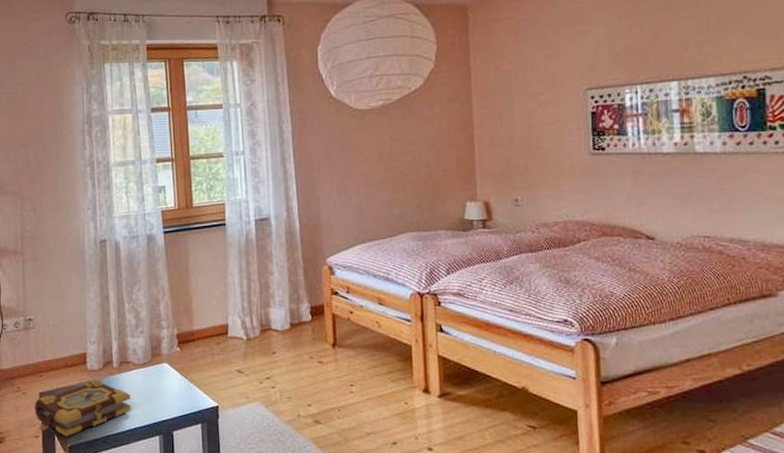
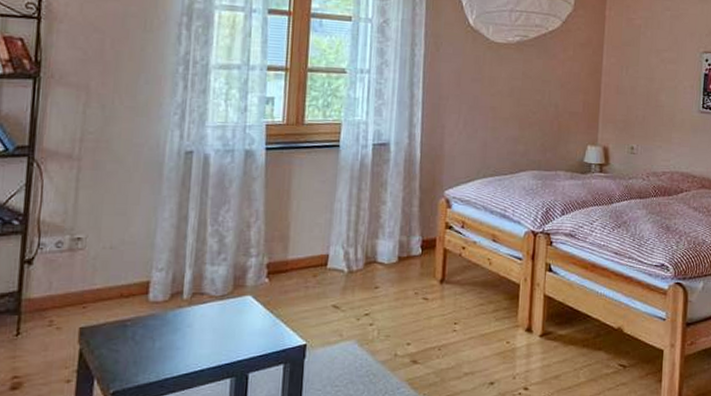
book: present [34,379,131,437] -> none [70,313,201,381]

